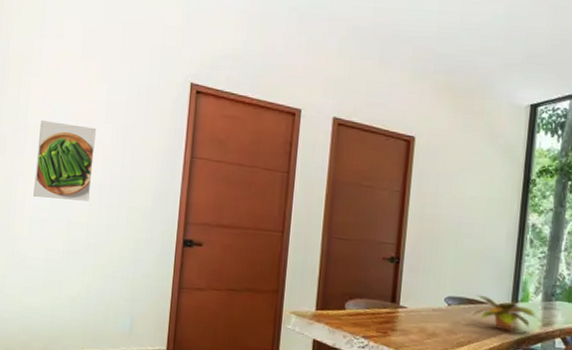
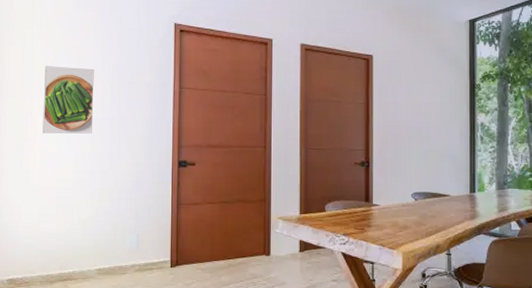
plant: present [472,294,541,331] -> none [437,188,496,219]

